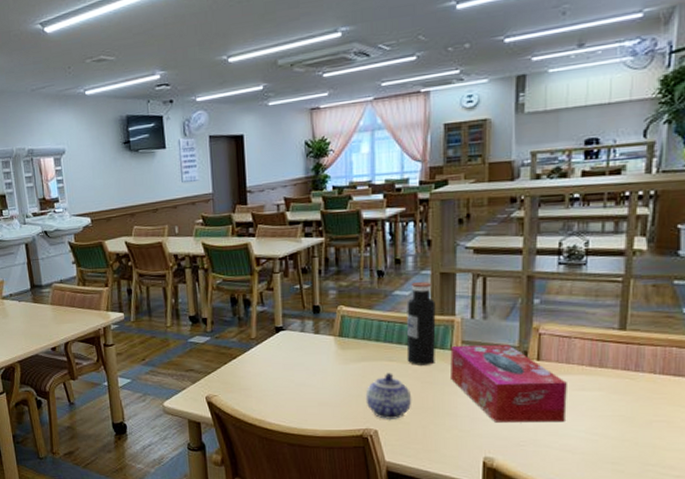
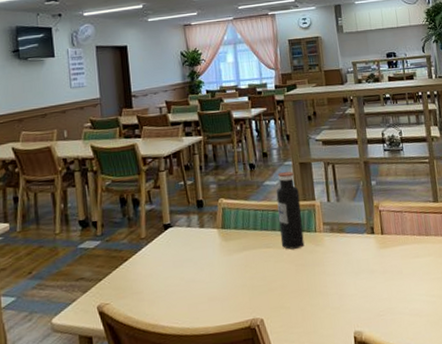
teapot: present [365,373,412,420] -> none [249,259,290,307]
tissue box: present [450,344,567,423] -> none [315,222,410,297]

